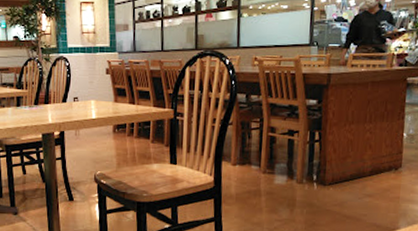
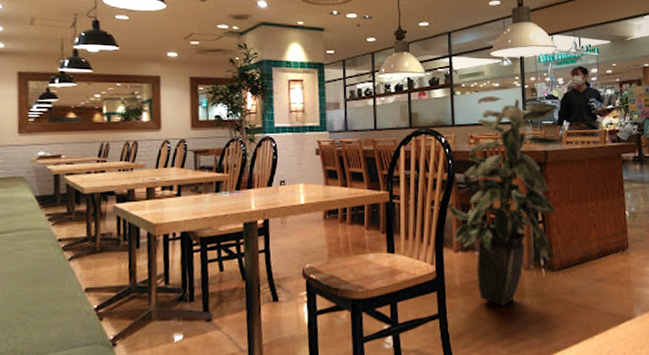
indoor plant: none [227,18,349,215] -> present [447,96,563,307]

